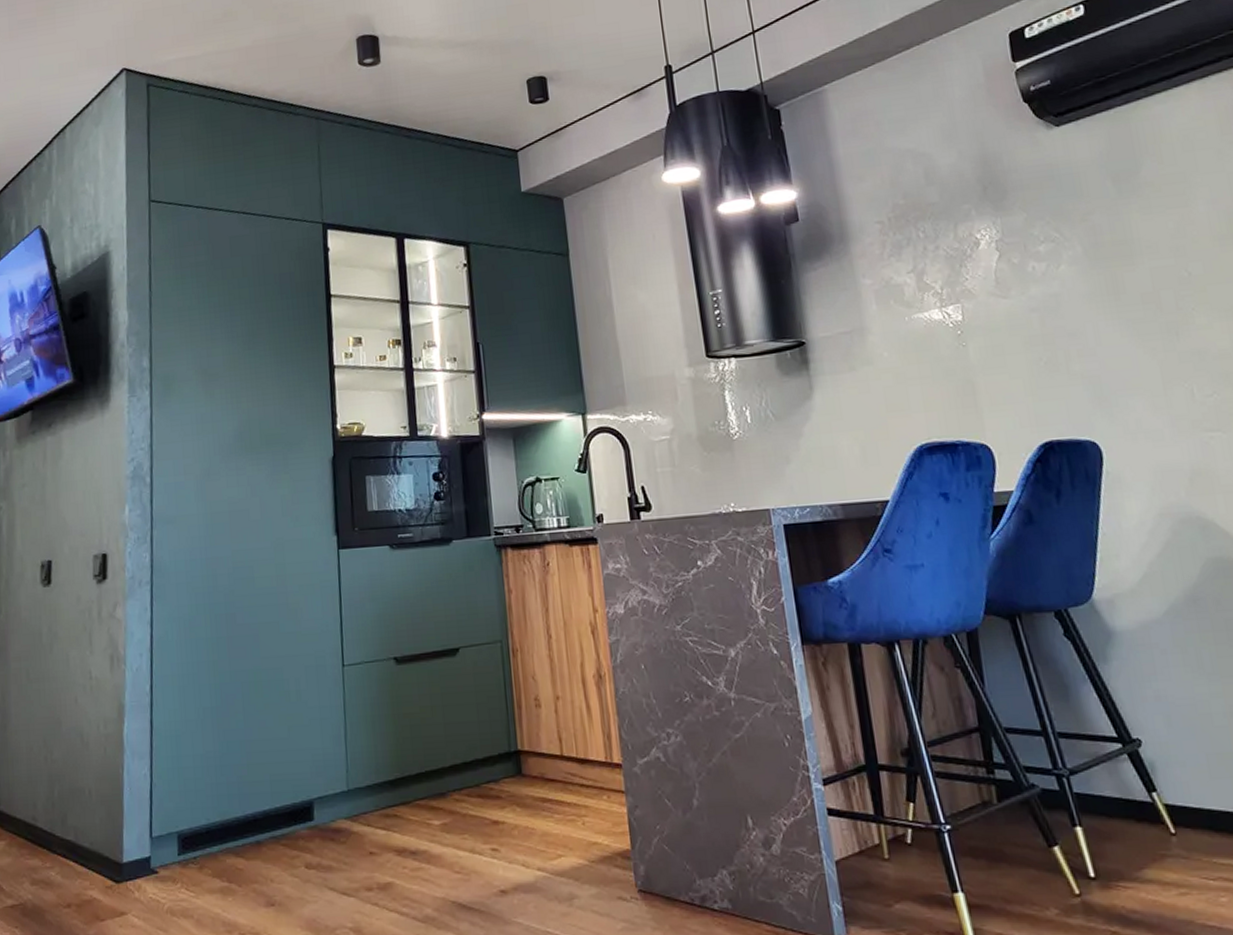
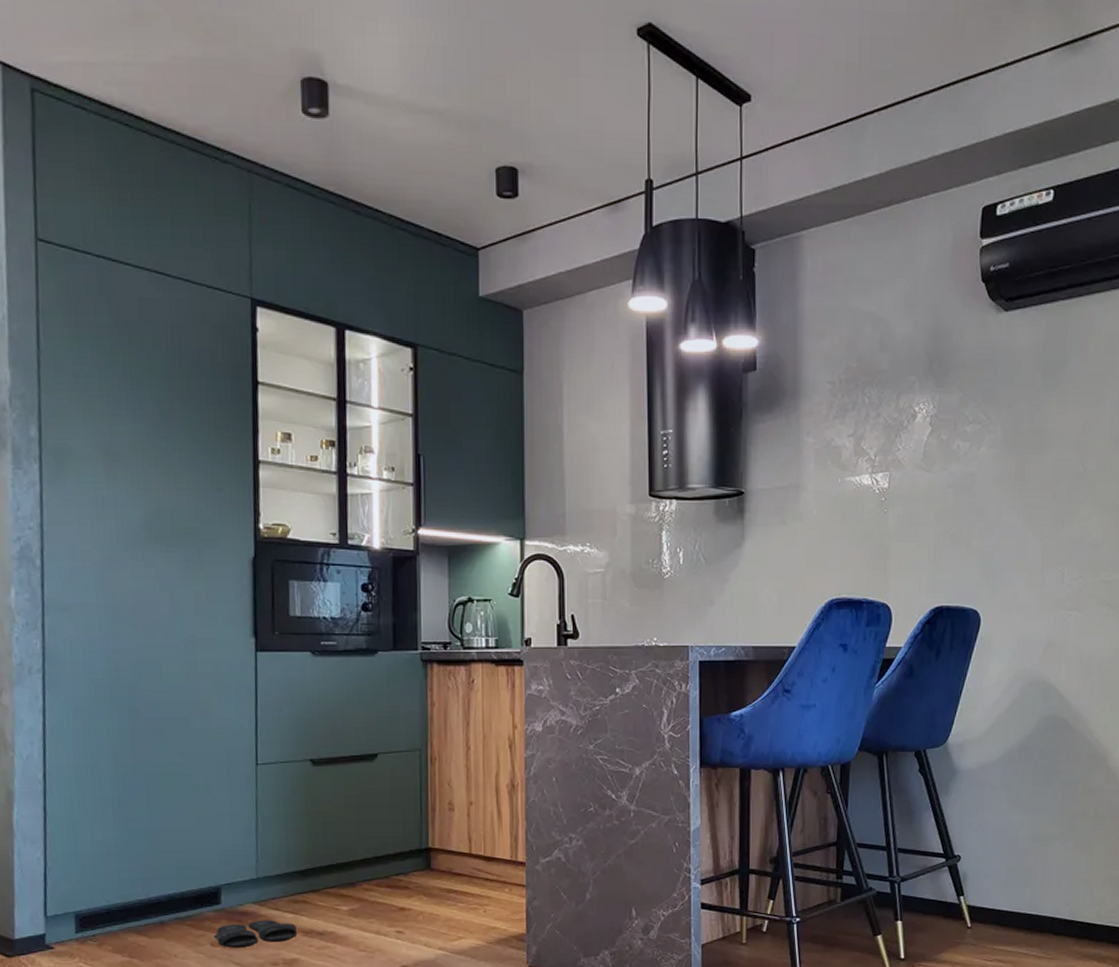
slippers: none [307,837,390,871] -> present [213,920,297,948]

